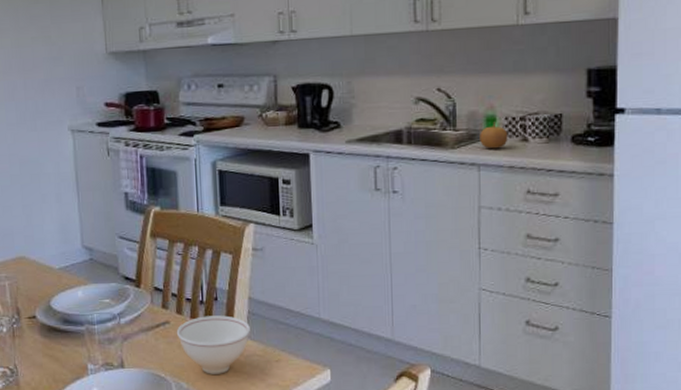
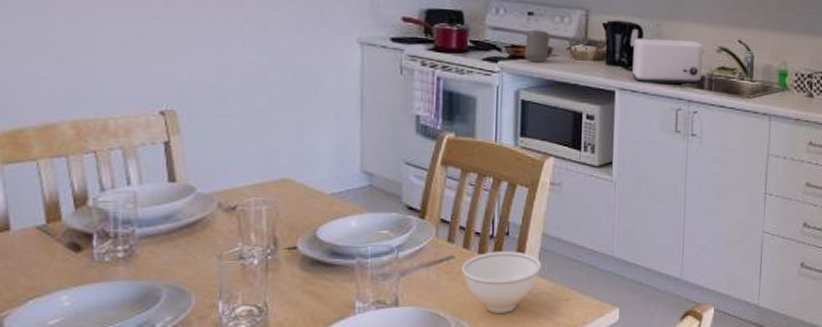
canister: none [214,99,249,134] -> present [521,28,557,64]
toaster: none [324,94,401,143] -> present [632,38,705,85]
fruit: present [480,121,508,149] -> none [772,76,797,102]

